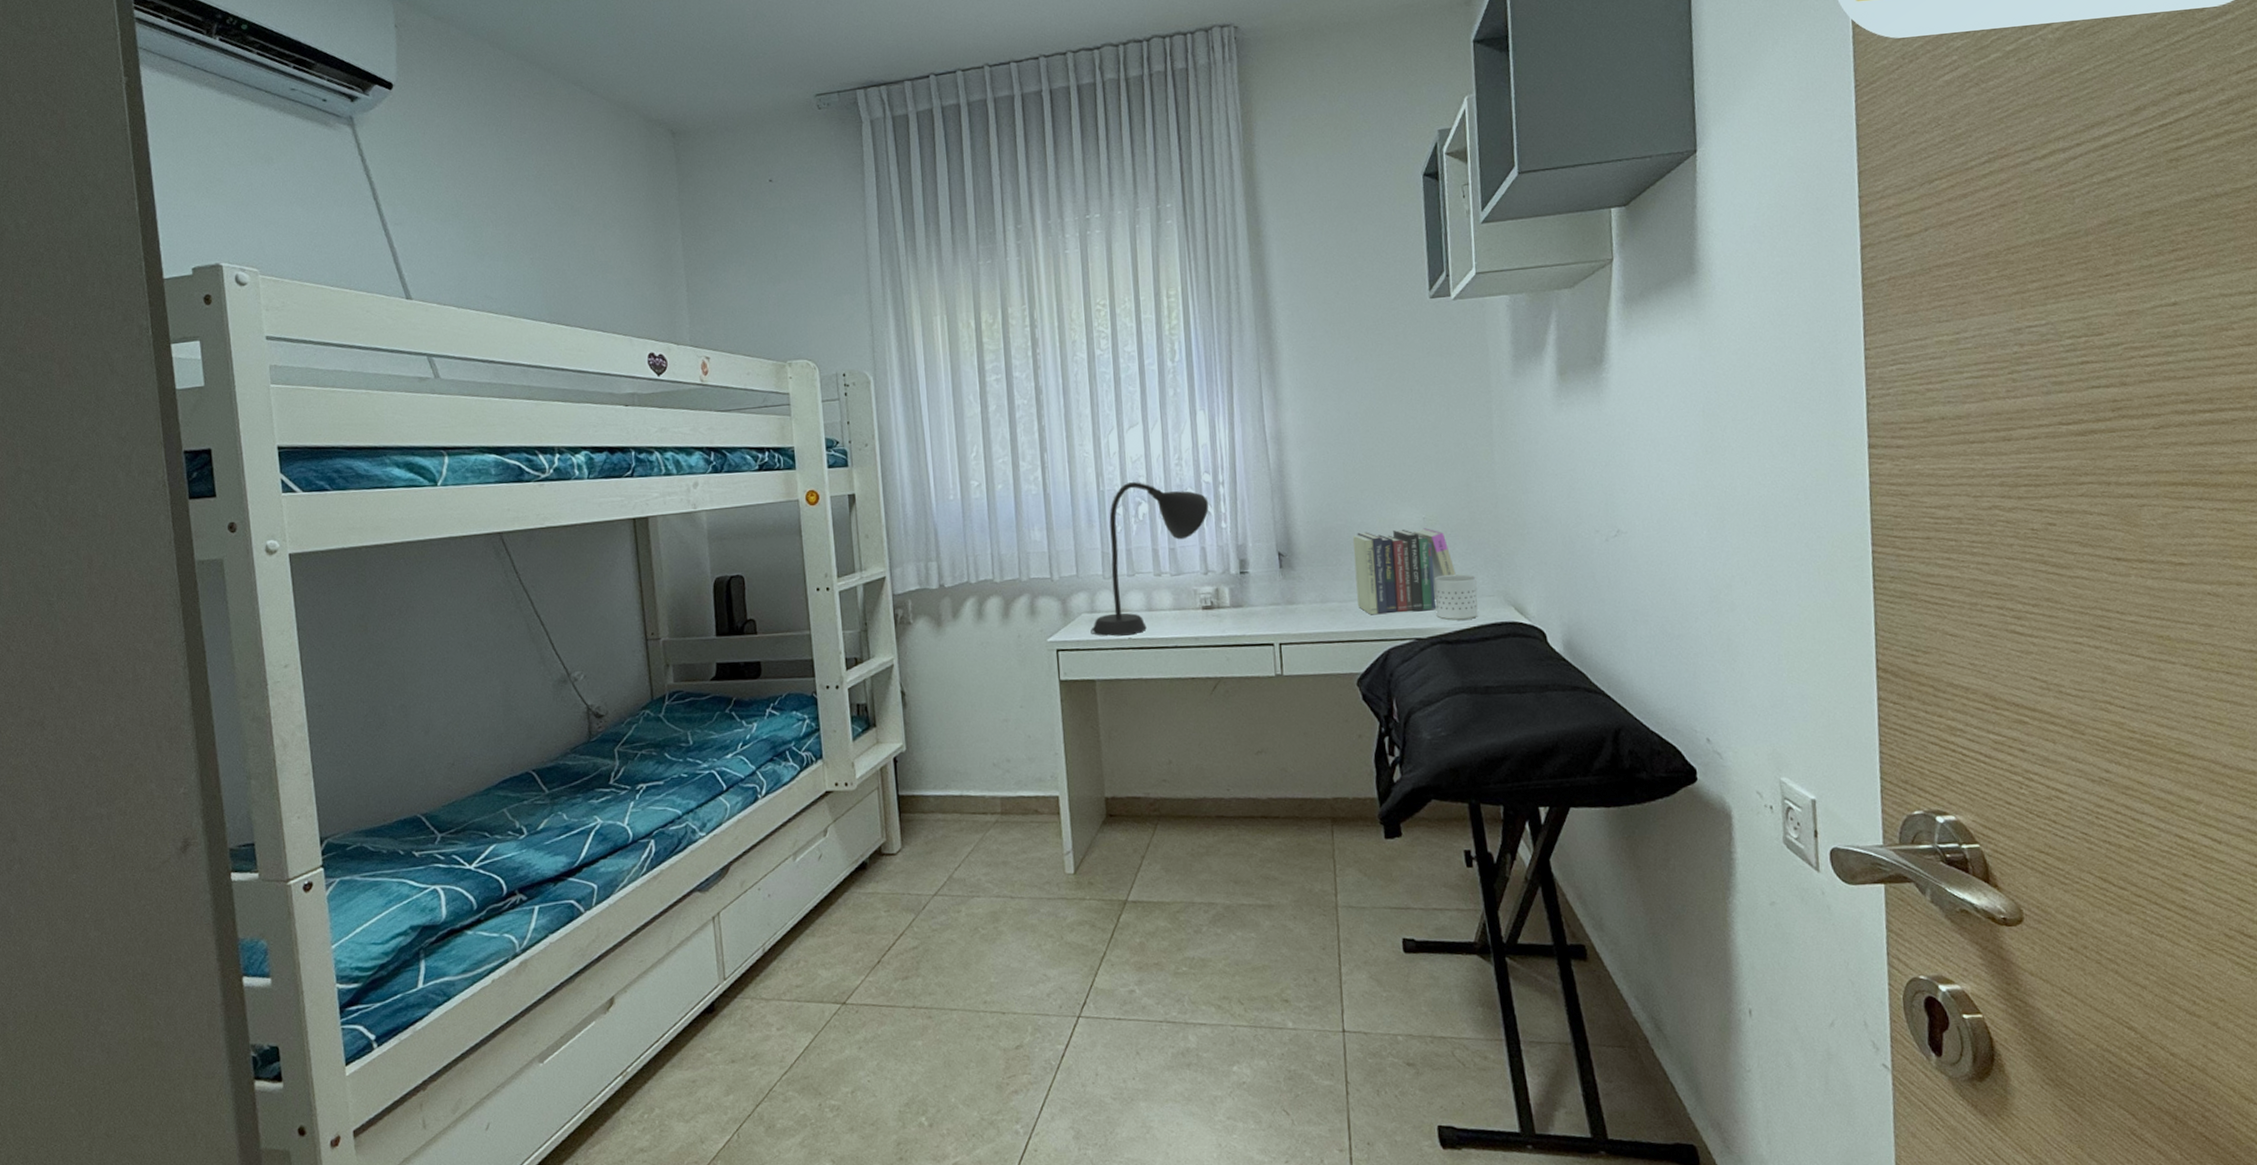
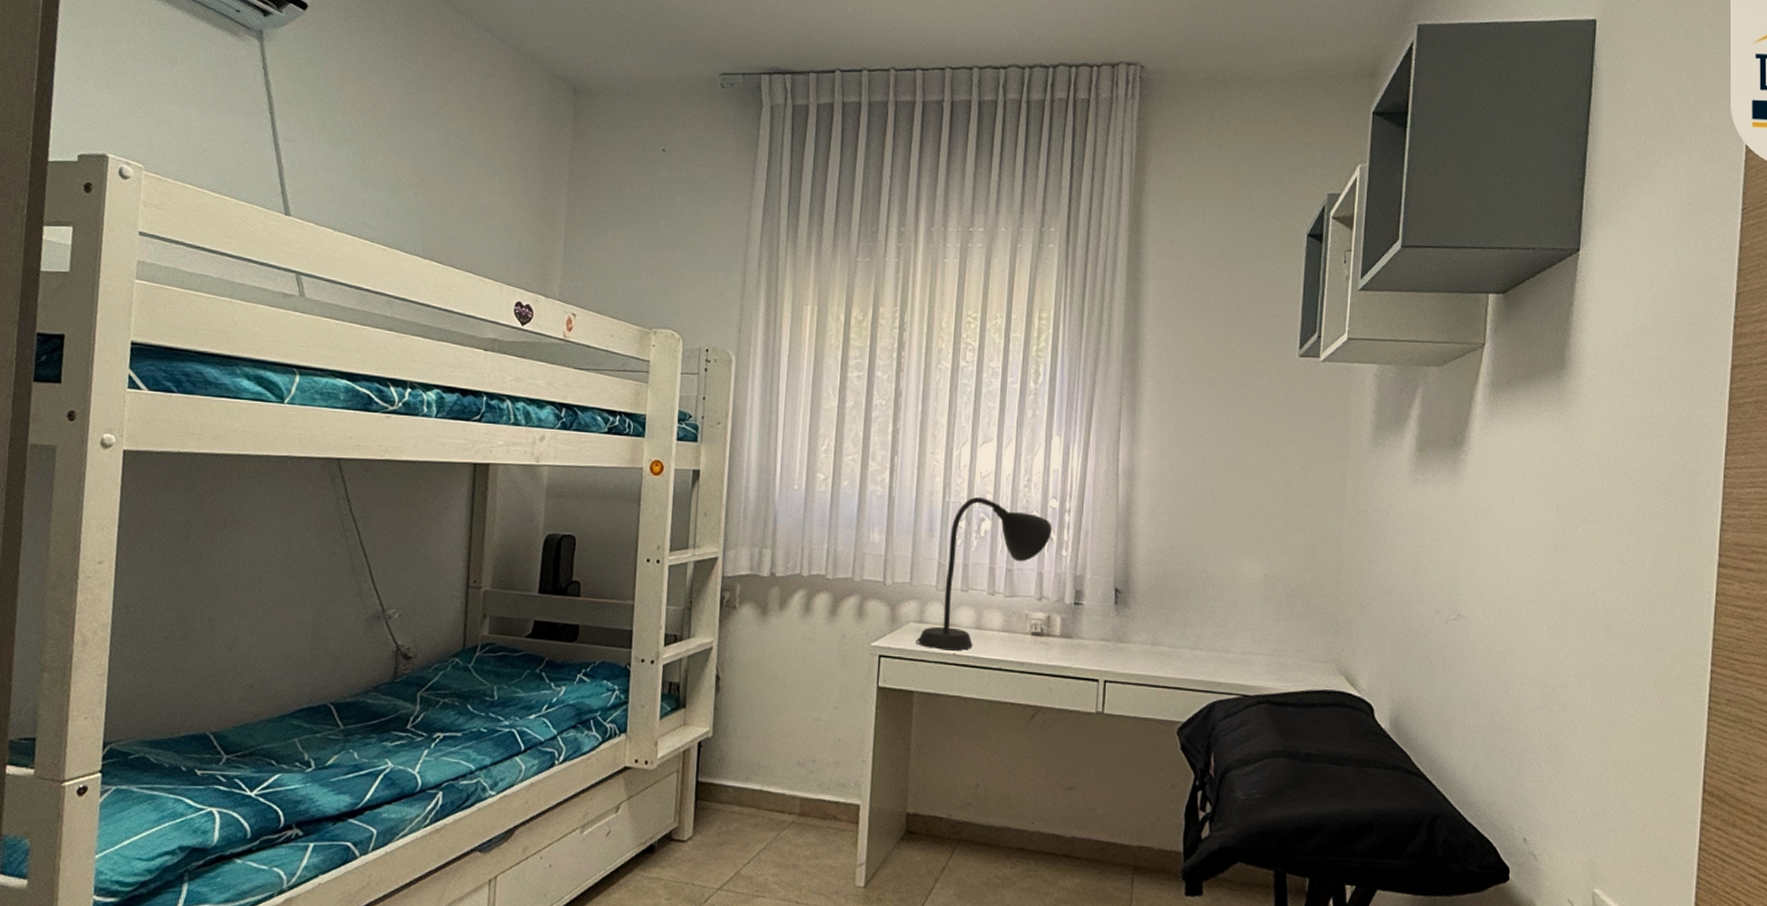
books: present [1353,528,1456,615] -> none [1188,579,1291,667]
mug: present [1434,574,1478,621] -> none [1266,634,1310,683]

